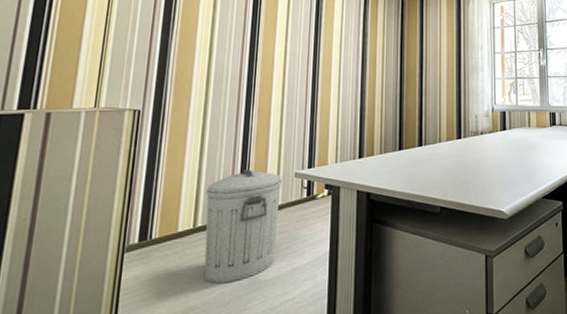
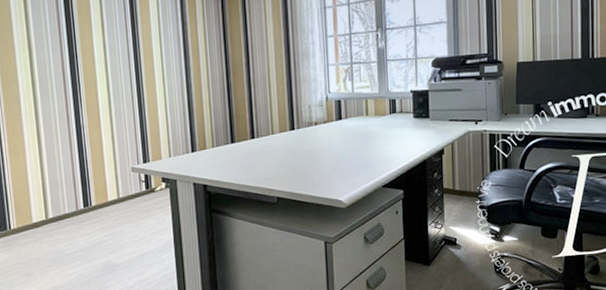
trash can: present [204,169,282,283] -> none [51,165,124,266]

